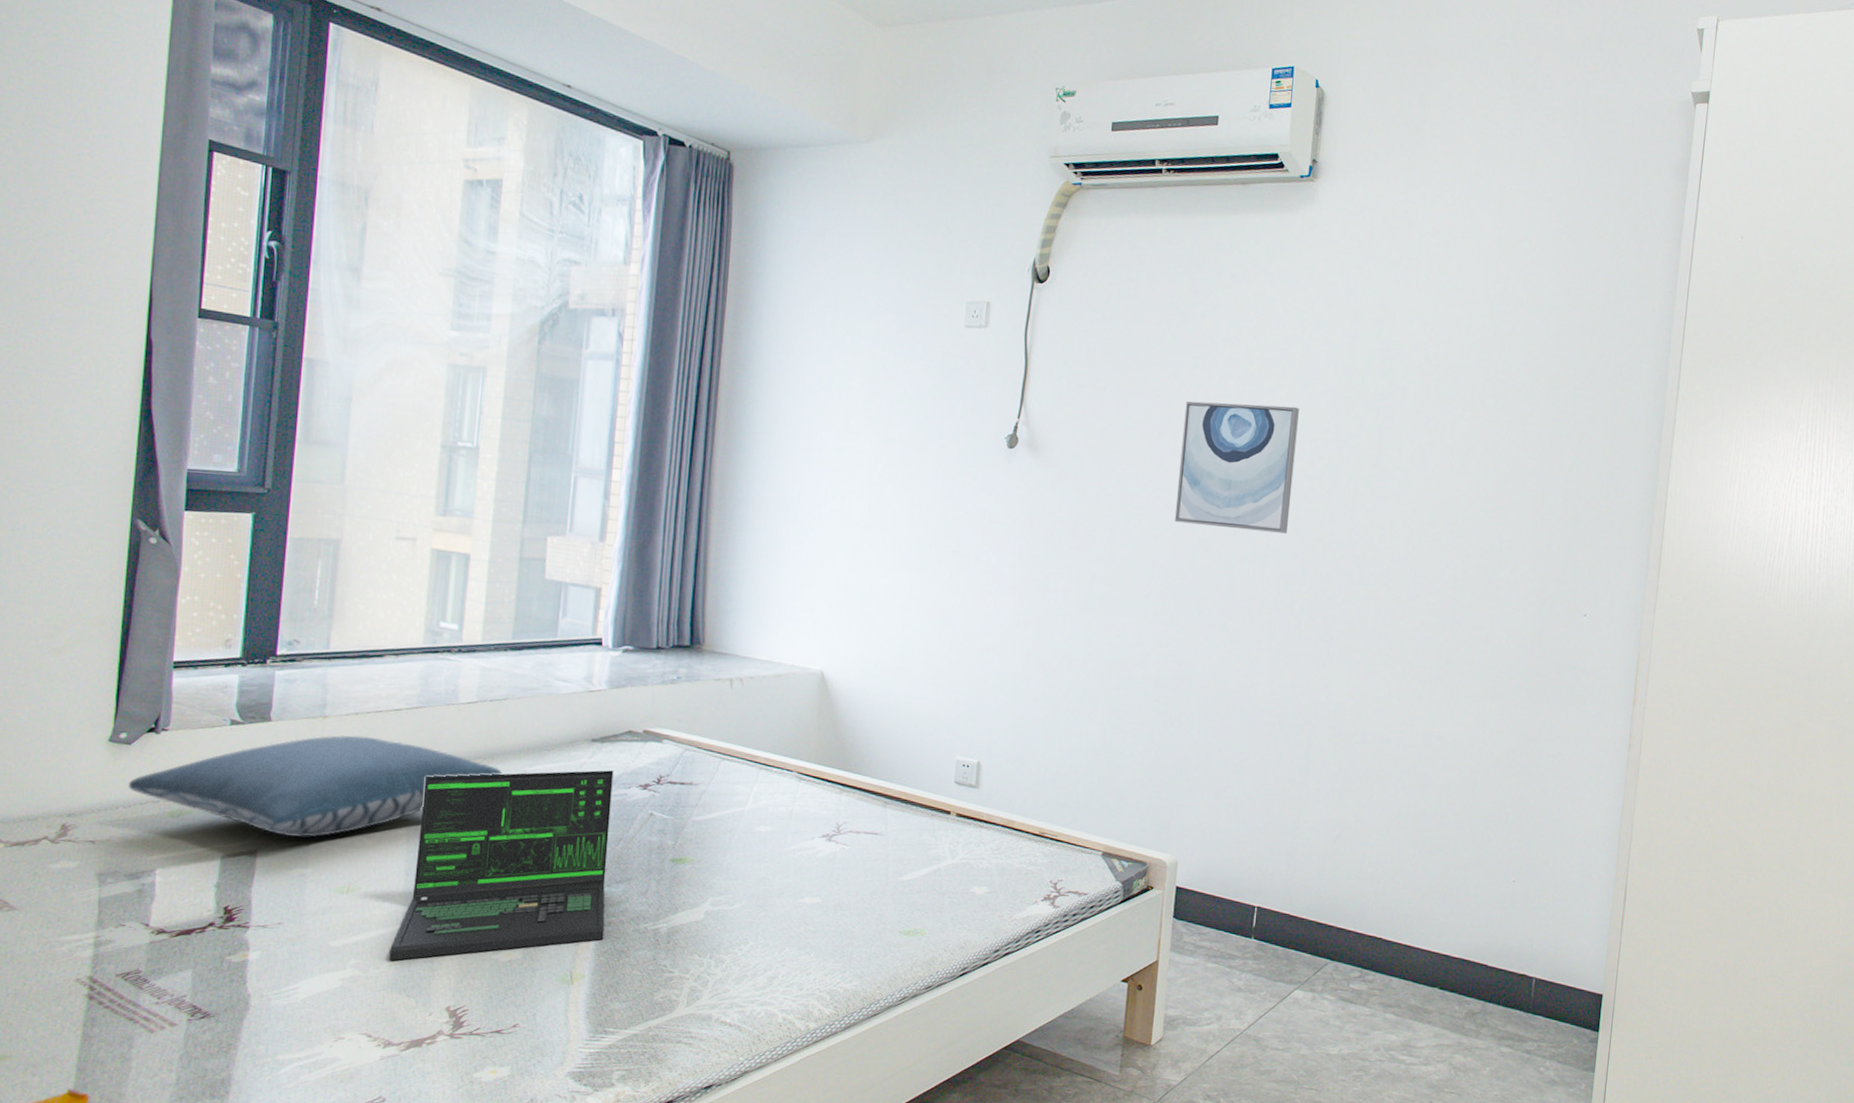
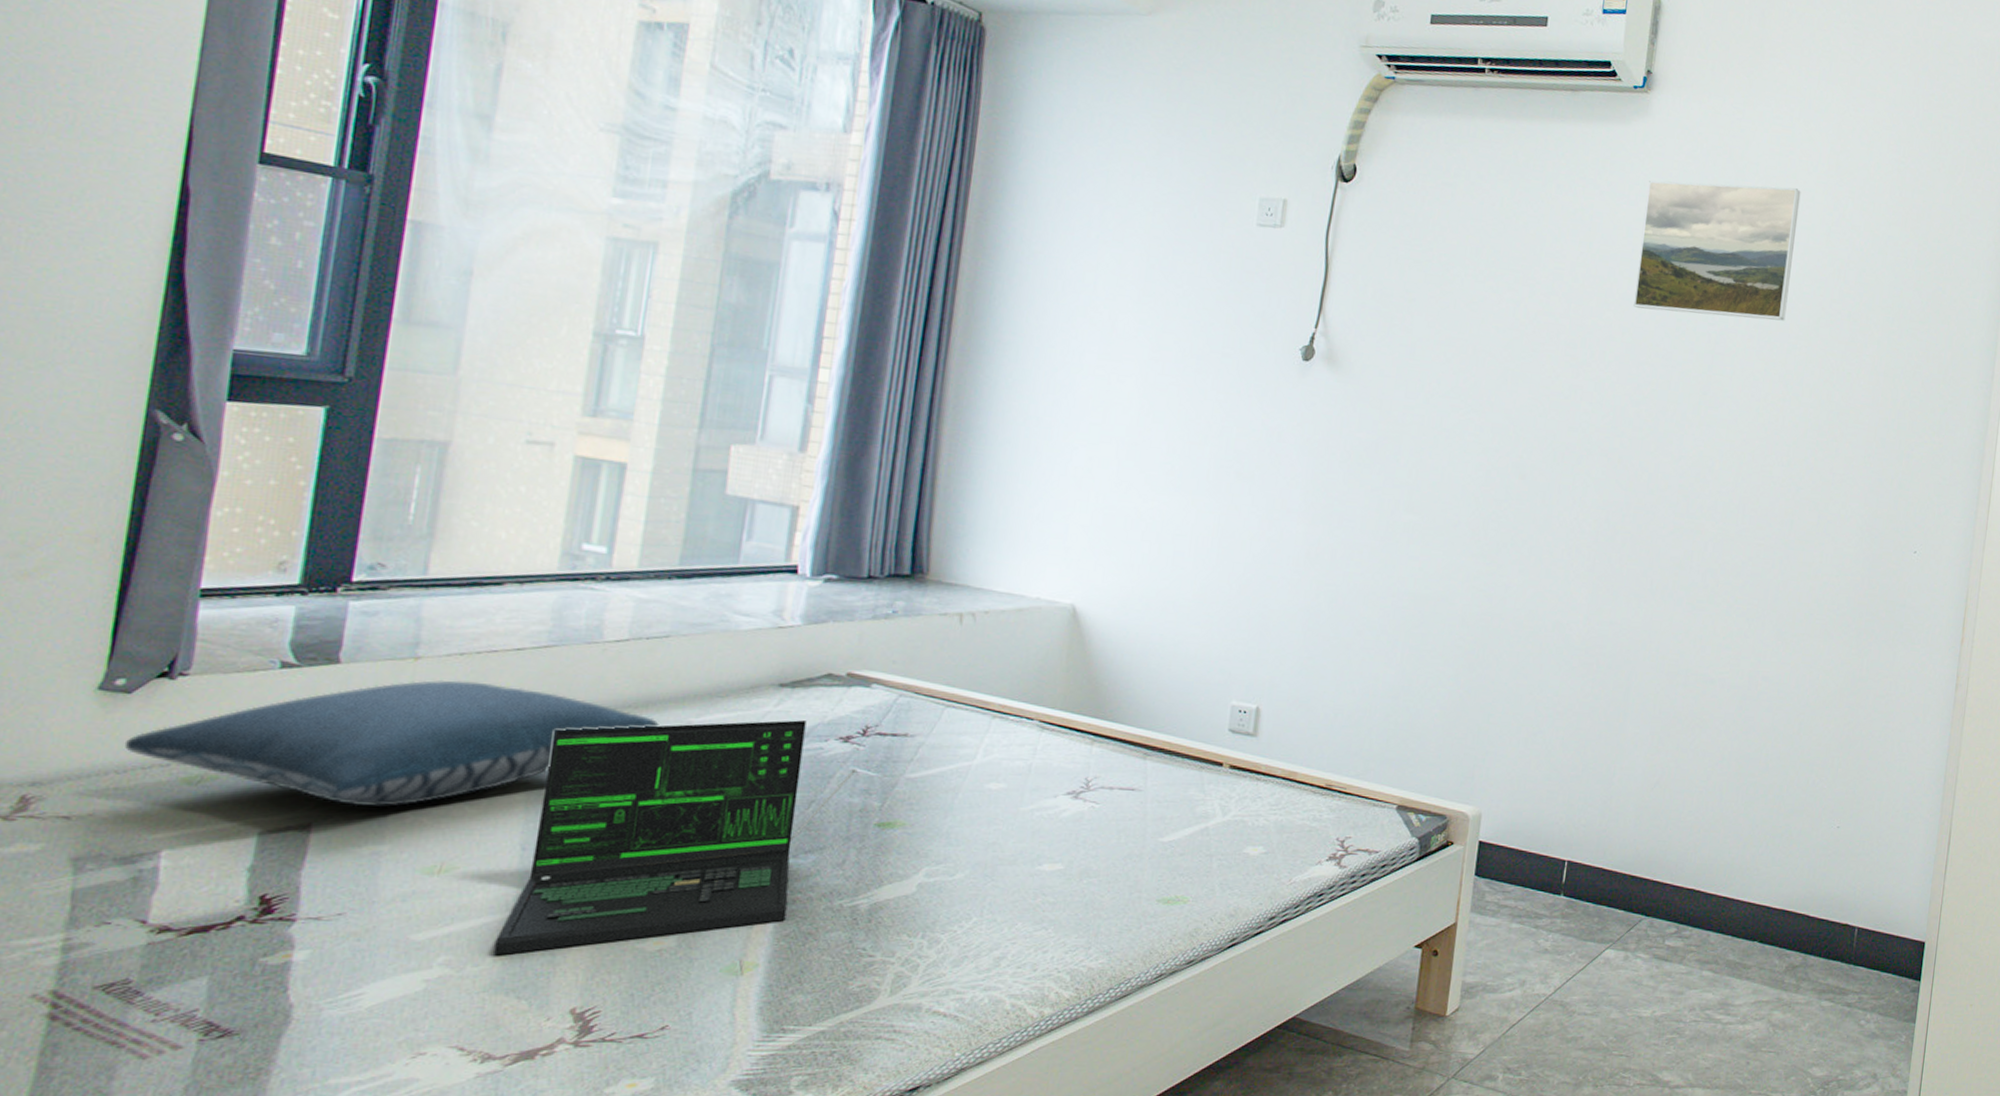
wall art: present [1174,401,1299,533] -> none [1488,317,1626,462]
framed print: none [1305,263,1464,394] -> present [1633,180,1801,321]

